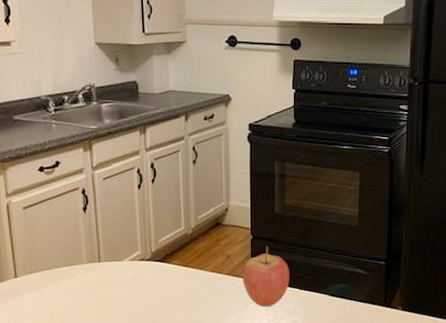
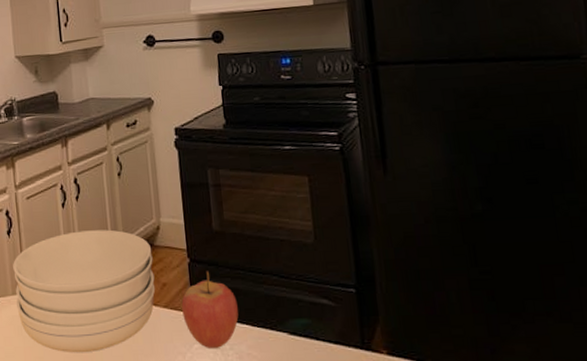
bowl: none [88,209,221,311] -> present [13,229,156,353]

